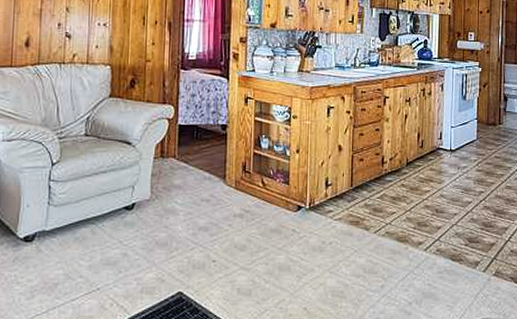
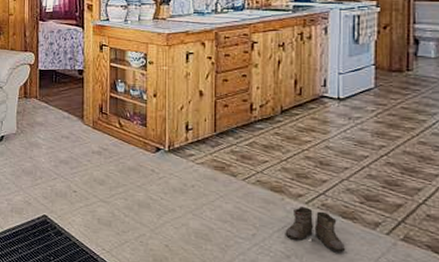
boots: none [408,253,454,293] -> present [285,206,346,252]

